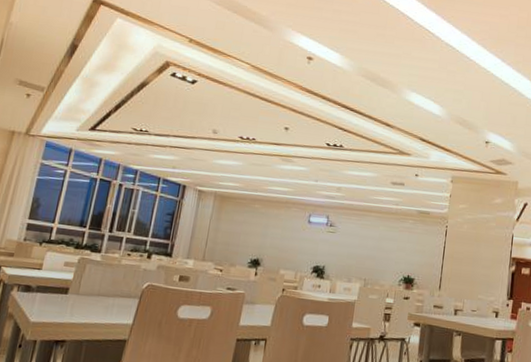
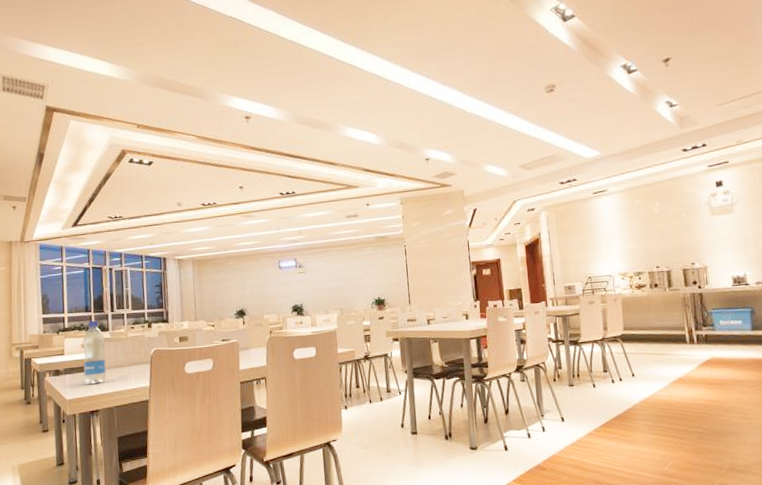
bottle: none [57,237,94,311] -> present [83,320,106,385]

